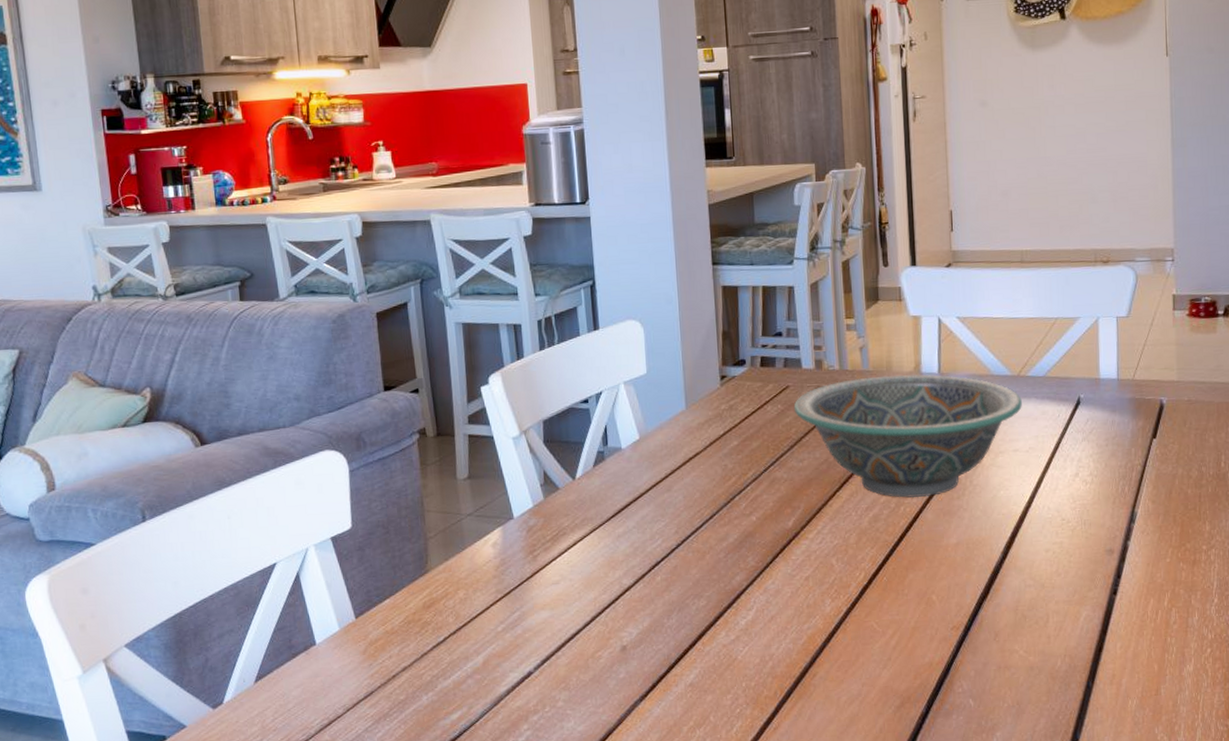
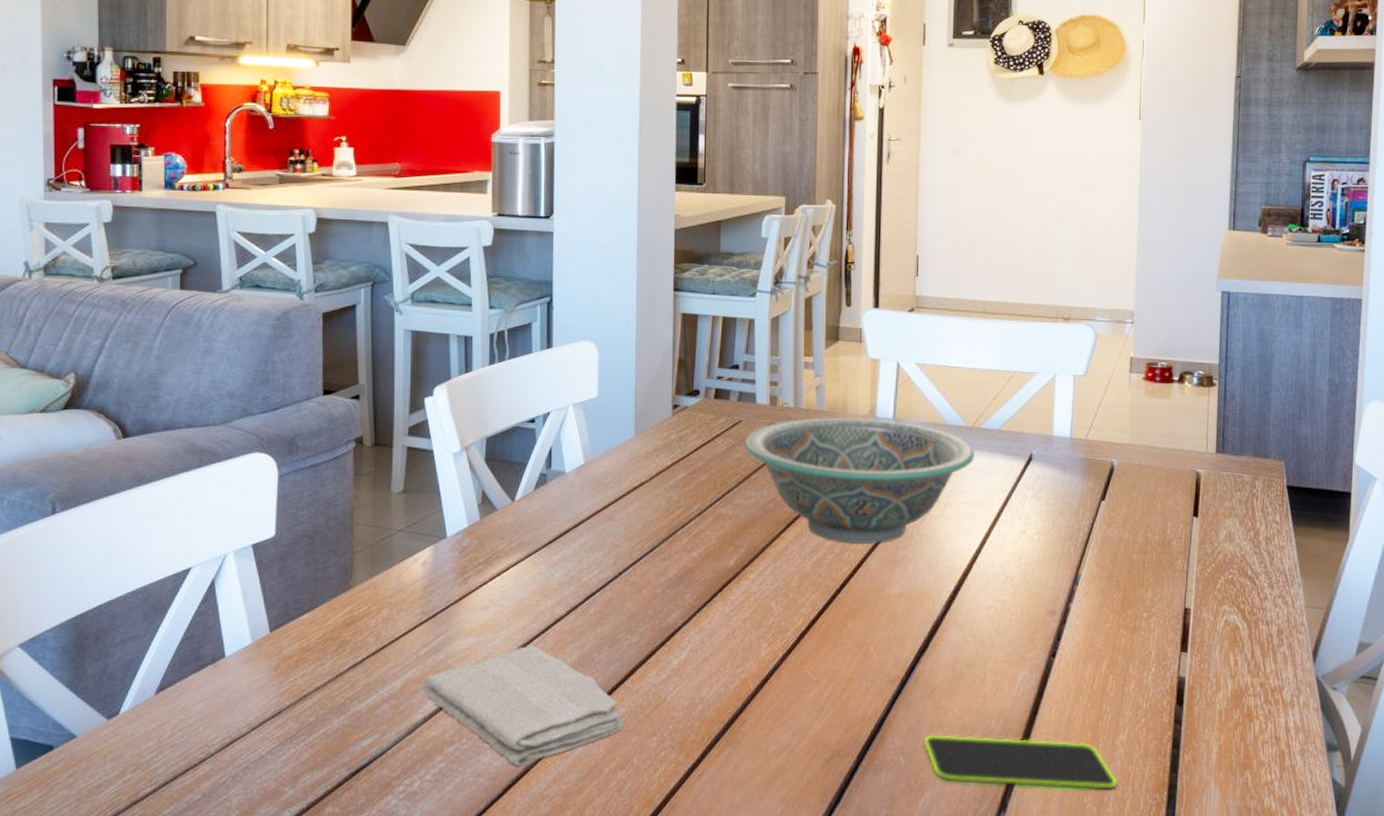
washcloth: none [502,616,699,731] -> present [421,646,625,767]
smartphone: none [992,675,1187,722] -> present [925,735,1117,791]

